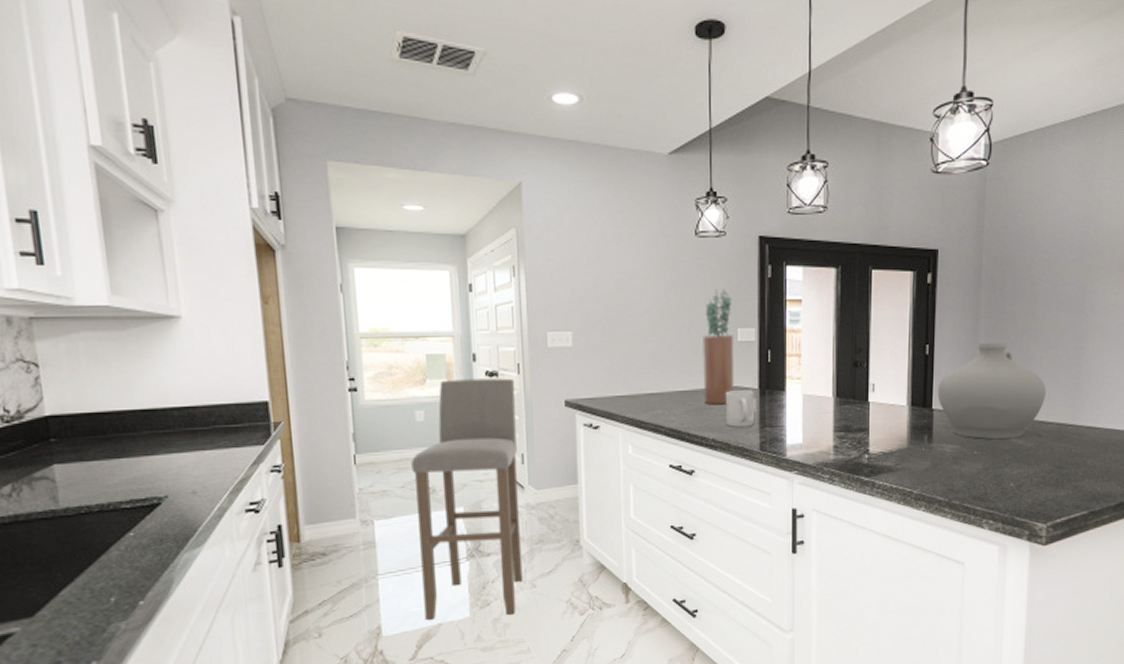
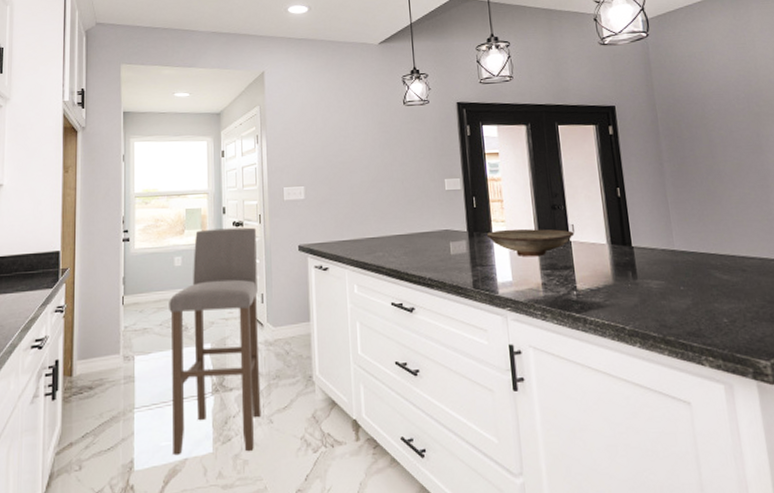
vase: present [703,289,734,405] -> none [415,147,445,247]
mug: present [725,390,755,427] -> none [437,233,467,267]
decorative bowl: none [779,387,874,418] -> present [486,229,575,257]
ceramic jug: present [937,341,1047,440] -> none [633,183,742,276]

